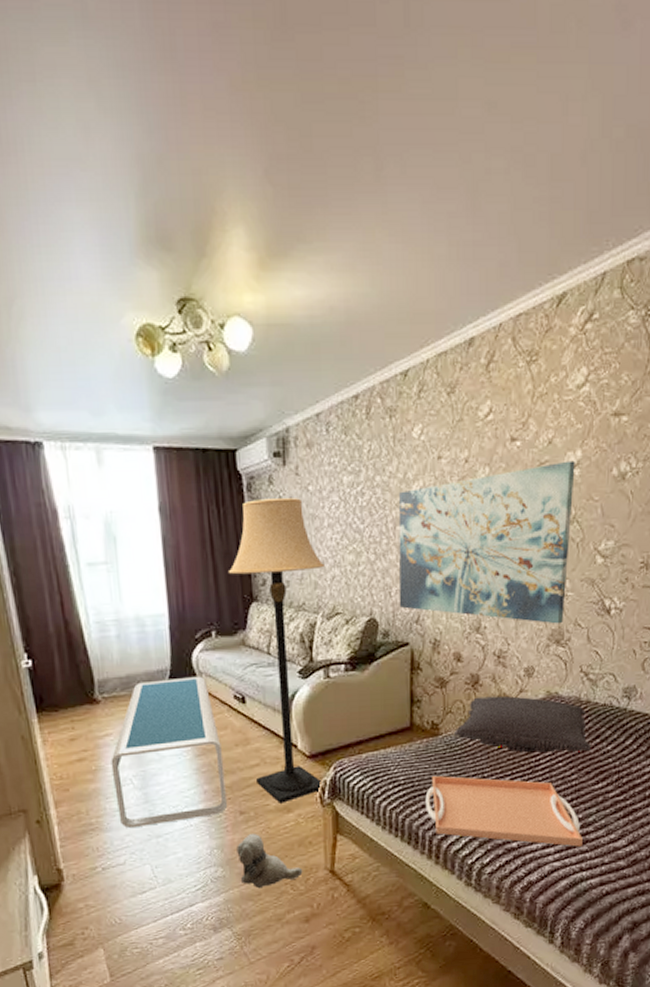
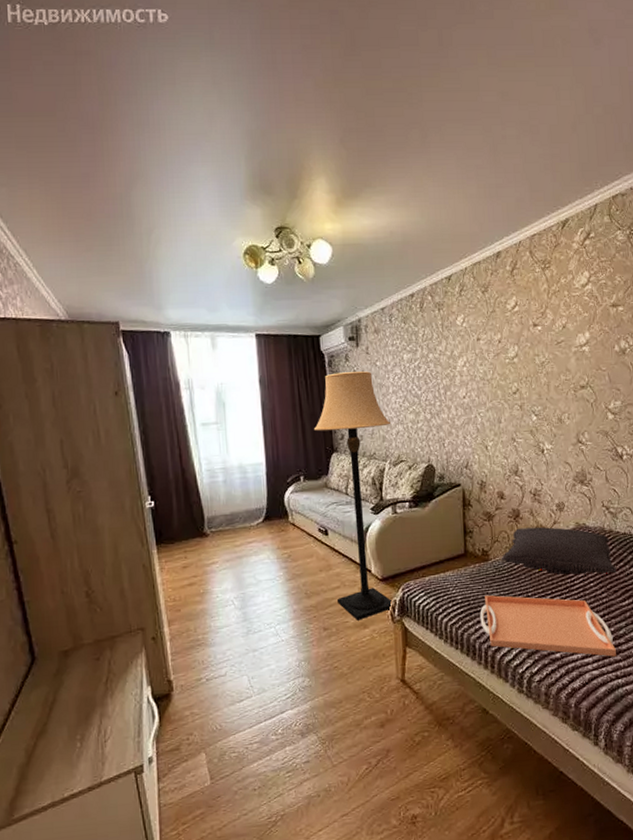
coffee table: present [111,676,227,829] -> none [216,513,313,644]
plush toy: present [237,834,303,889] -> none [321,647,378,697]
wall art: present [398,460,575,624] -> none [448,340,586,468]

